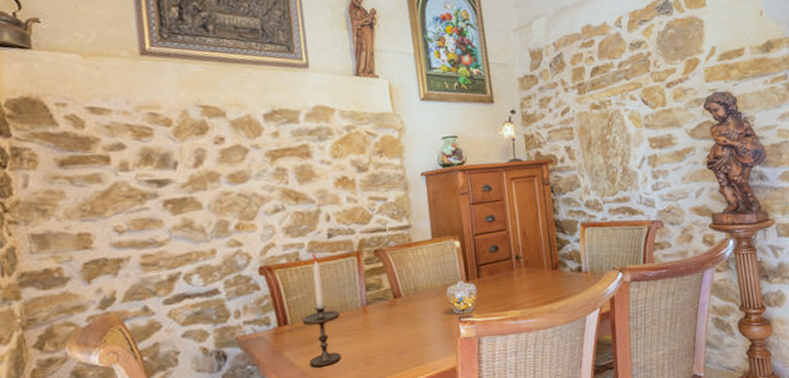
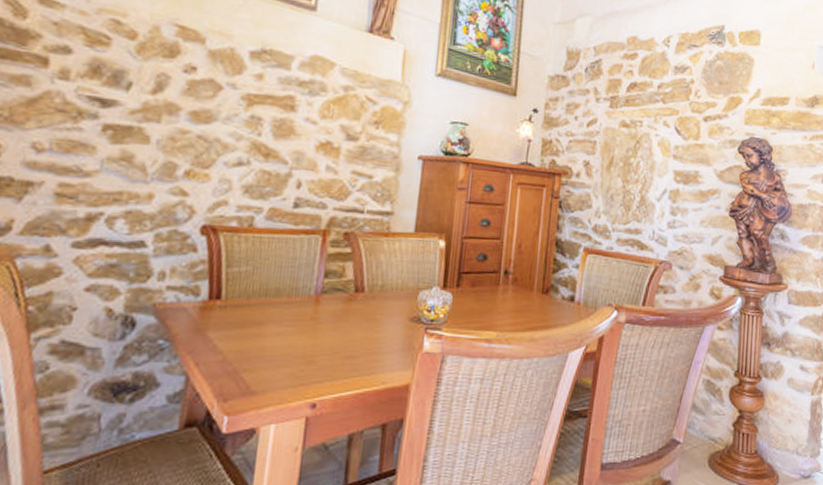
candlestick: present [301,253,341,368] -> none [235,221,288,357]

